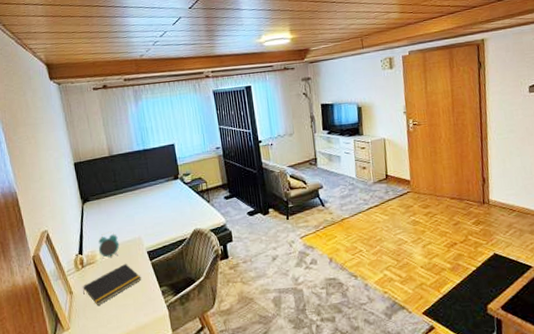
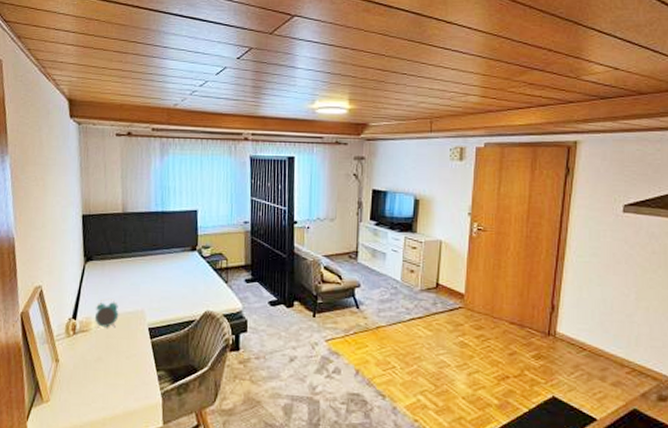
notepad: present [83,263,142,306] -> none [70,337,138,381]

